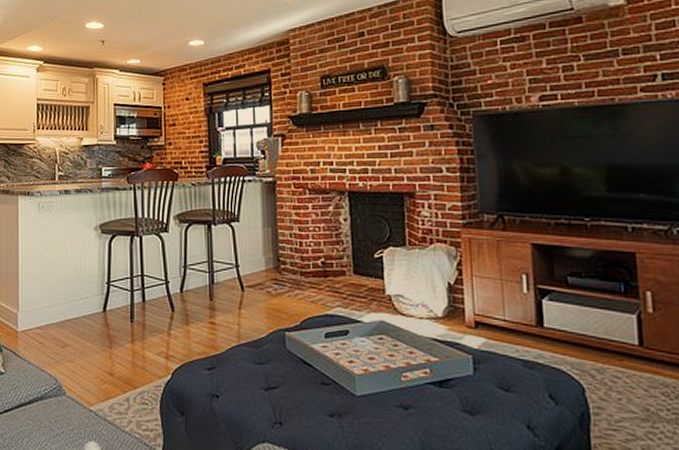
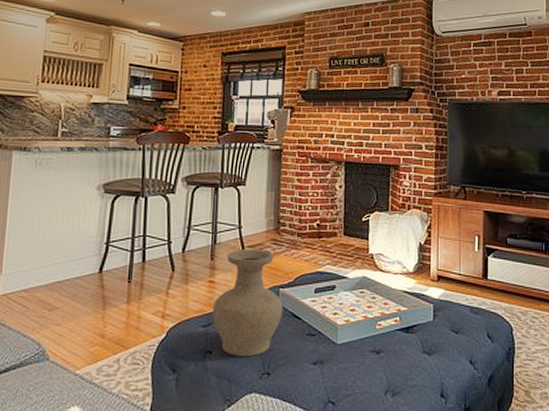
vase: none [215,288,292,403] -> present [212,248,284,356]

